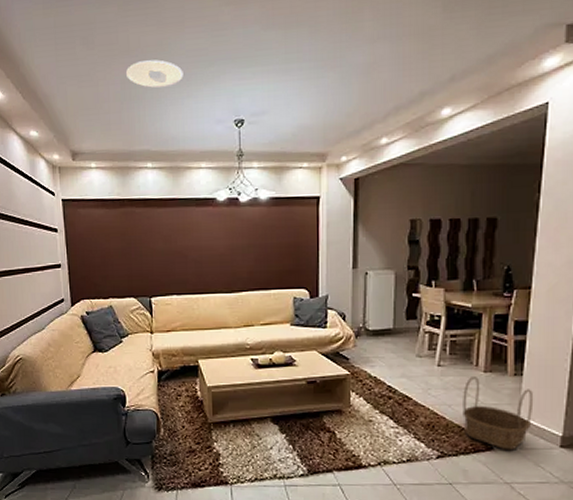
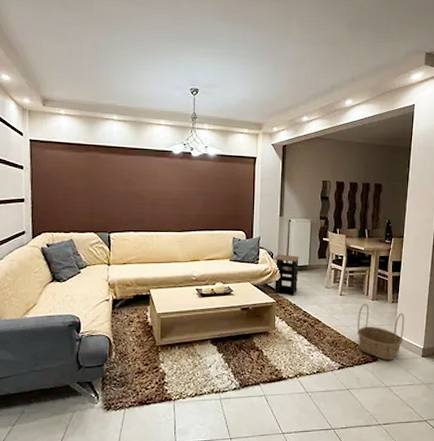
recessed light: present [125,59,183,88] -> none [98,29,149,54]
side table: none [347,315,380,367] -> present [274,254,299,296]

